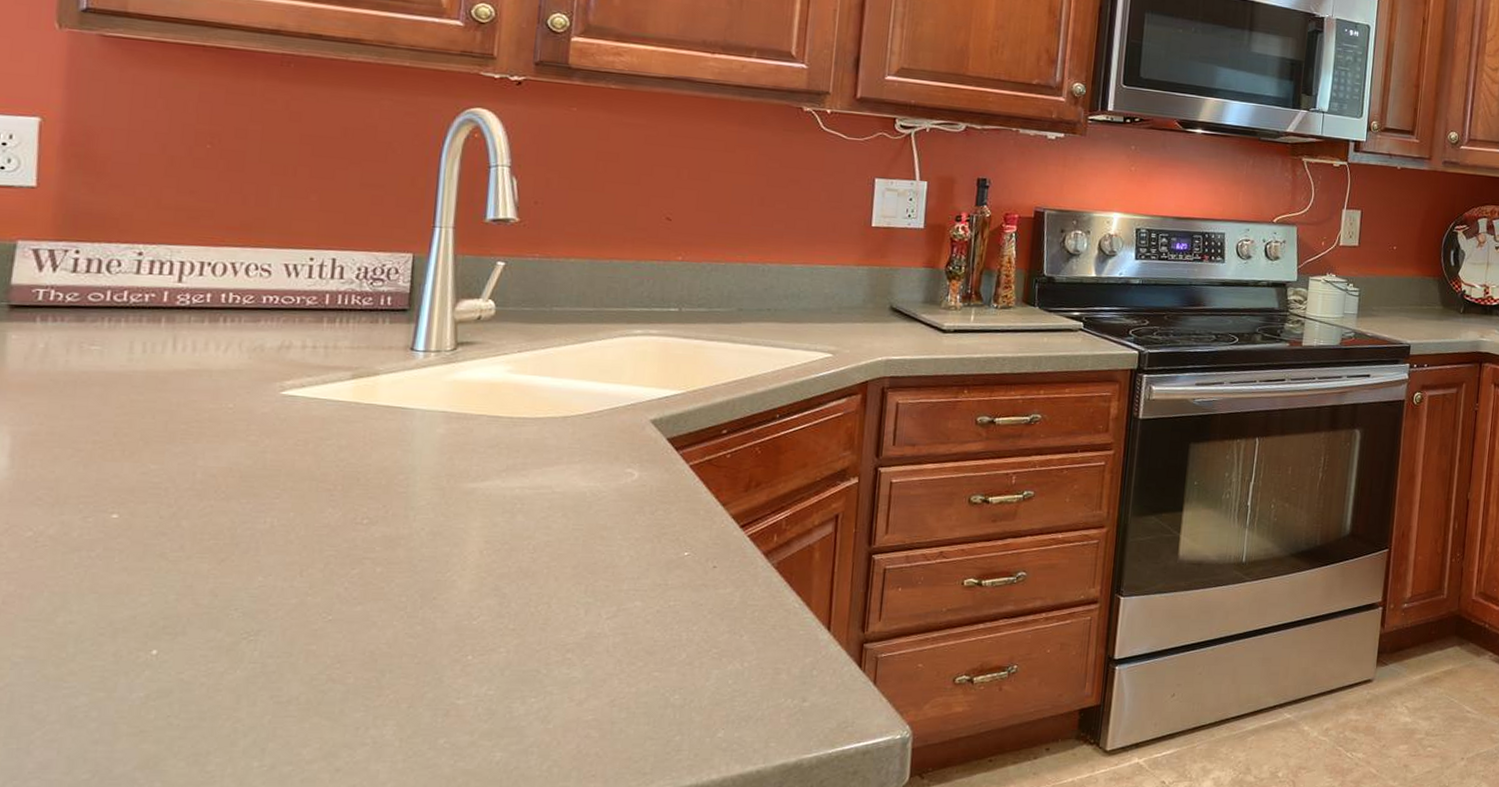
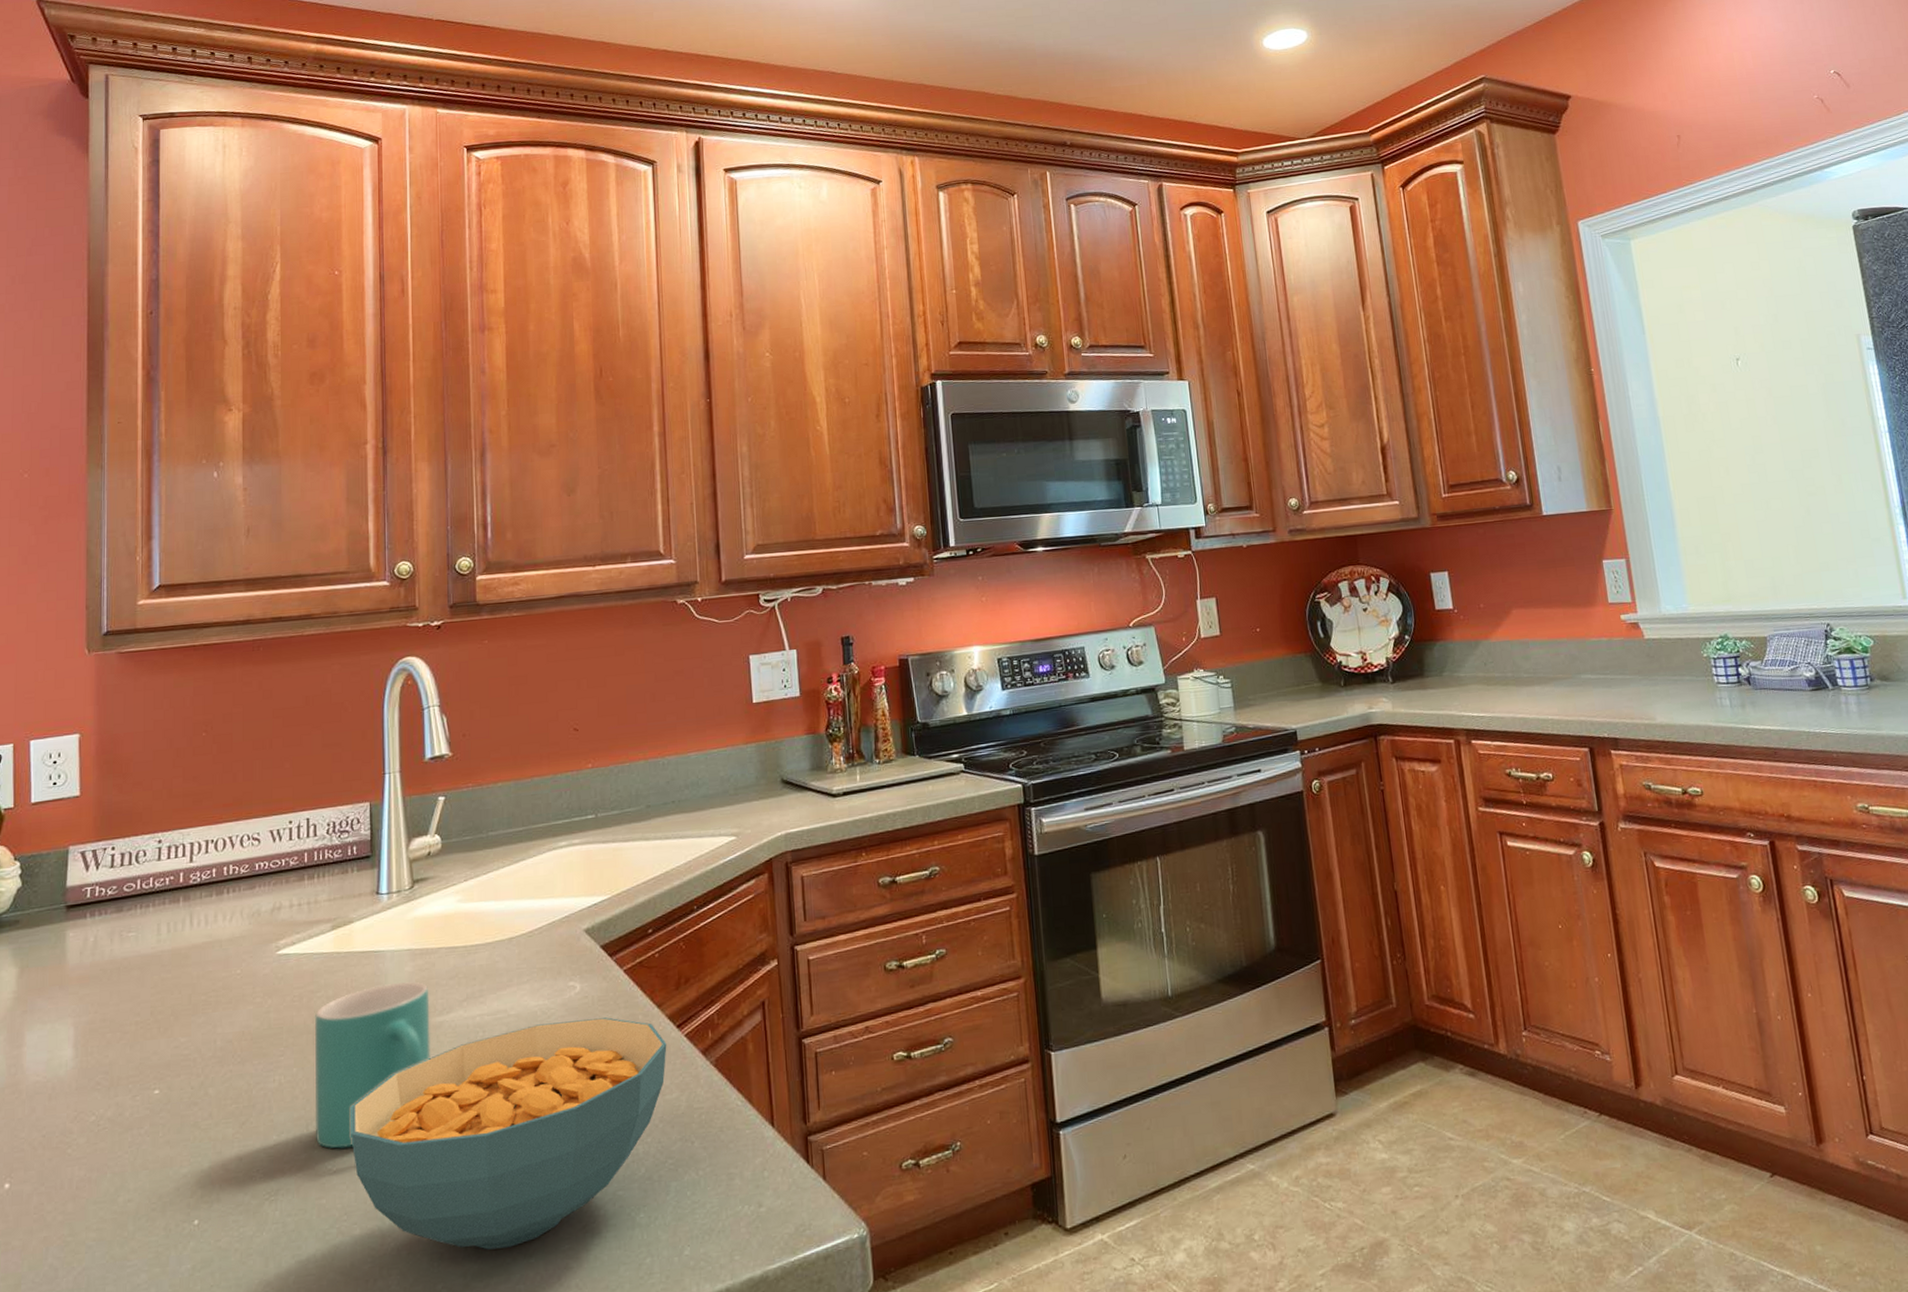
mug: none [310,442,463,599] -> present [314,982,431,1149]
cereal bowl: none [353,505,727,712] -> present [351,1017,667,1250]

